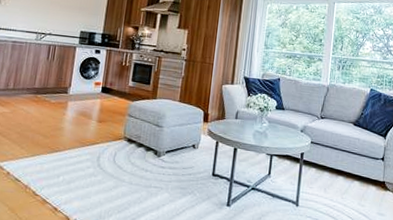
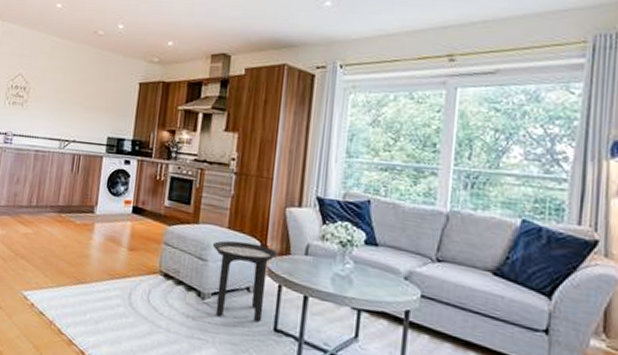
side table: none [167,110,216,171] -> present [212,240,277,323]

